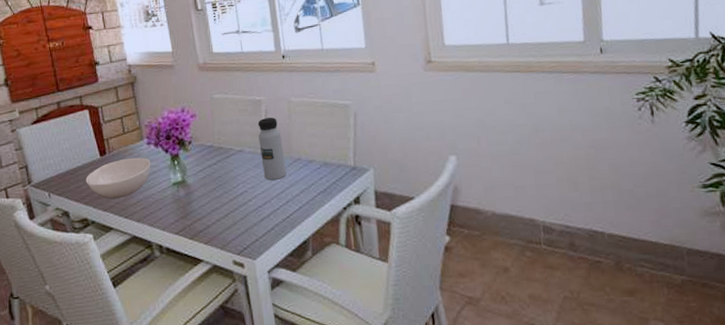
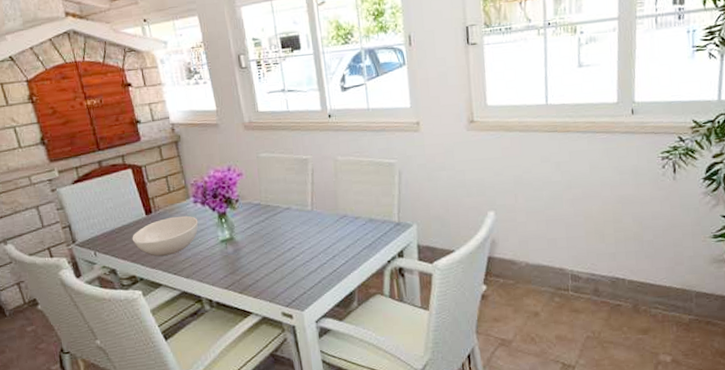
water bottle: present [257,117,286,180] -> none [304,176,333,236]

